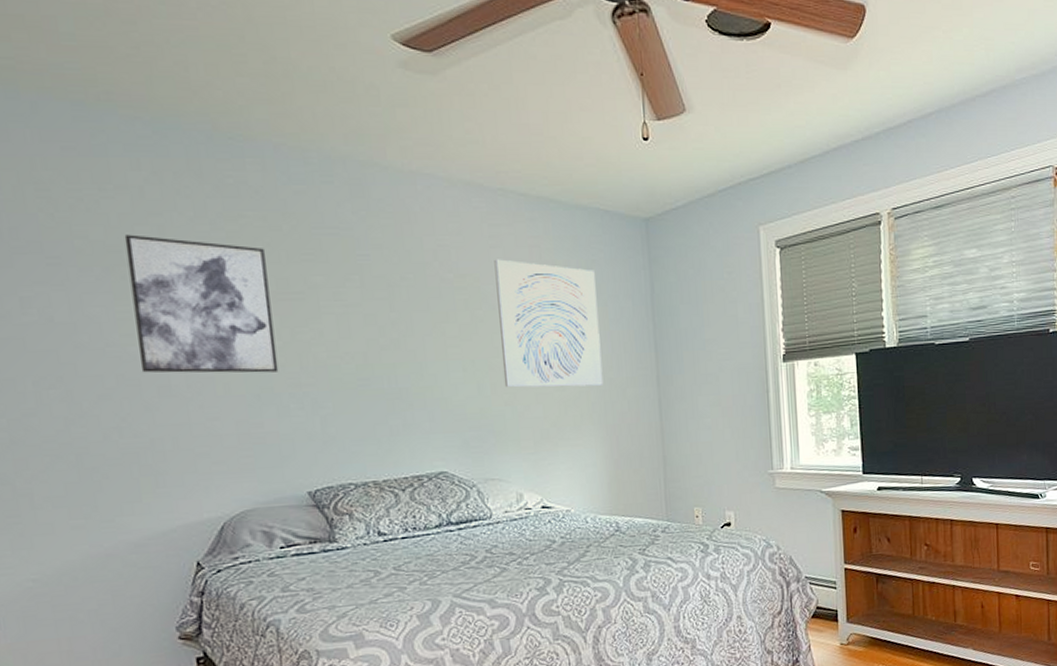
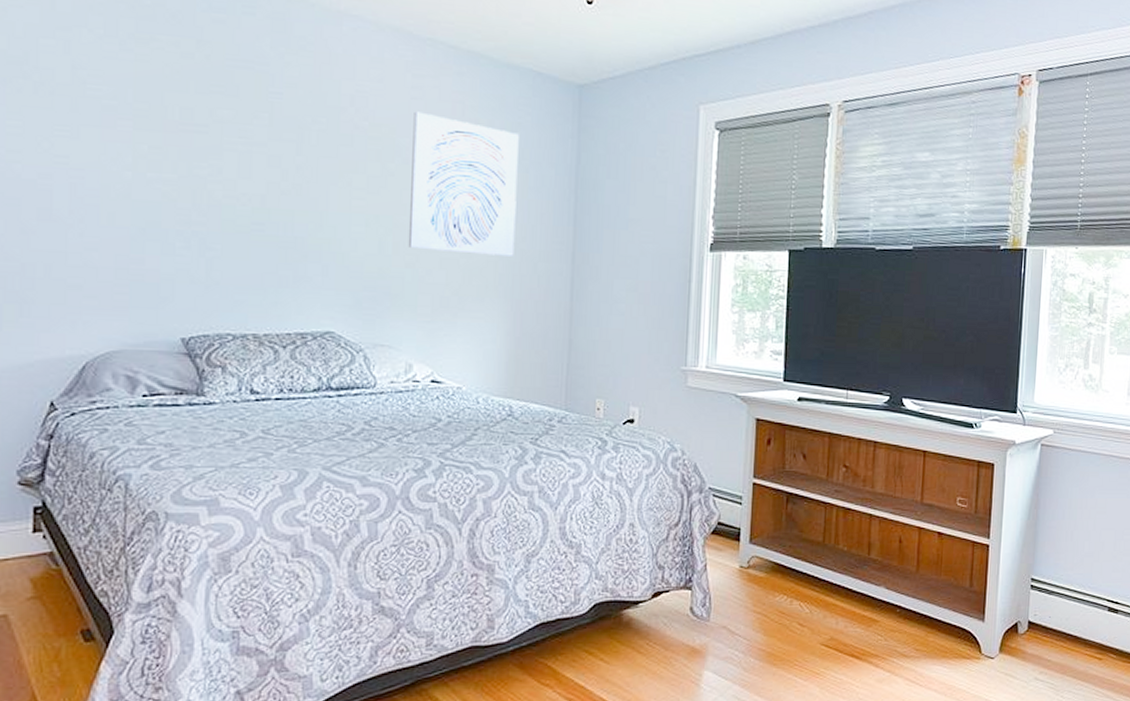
wall art: present [124,234,279,373] -> none [23,46,174,207]

